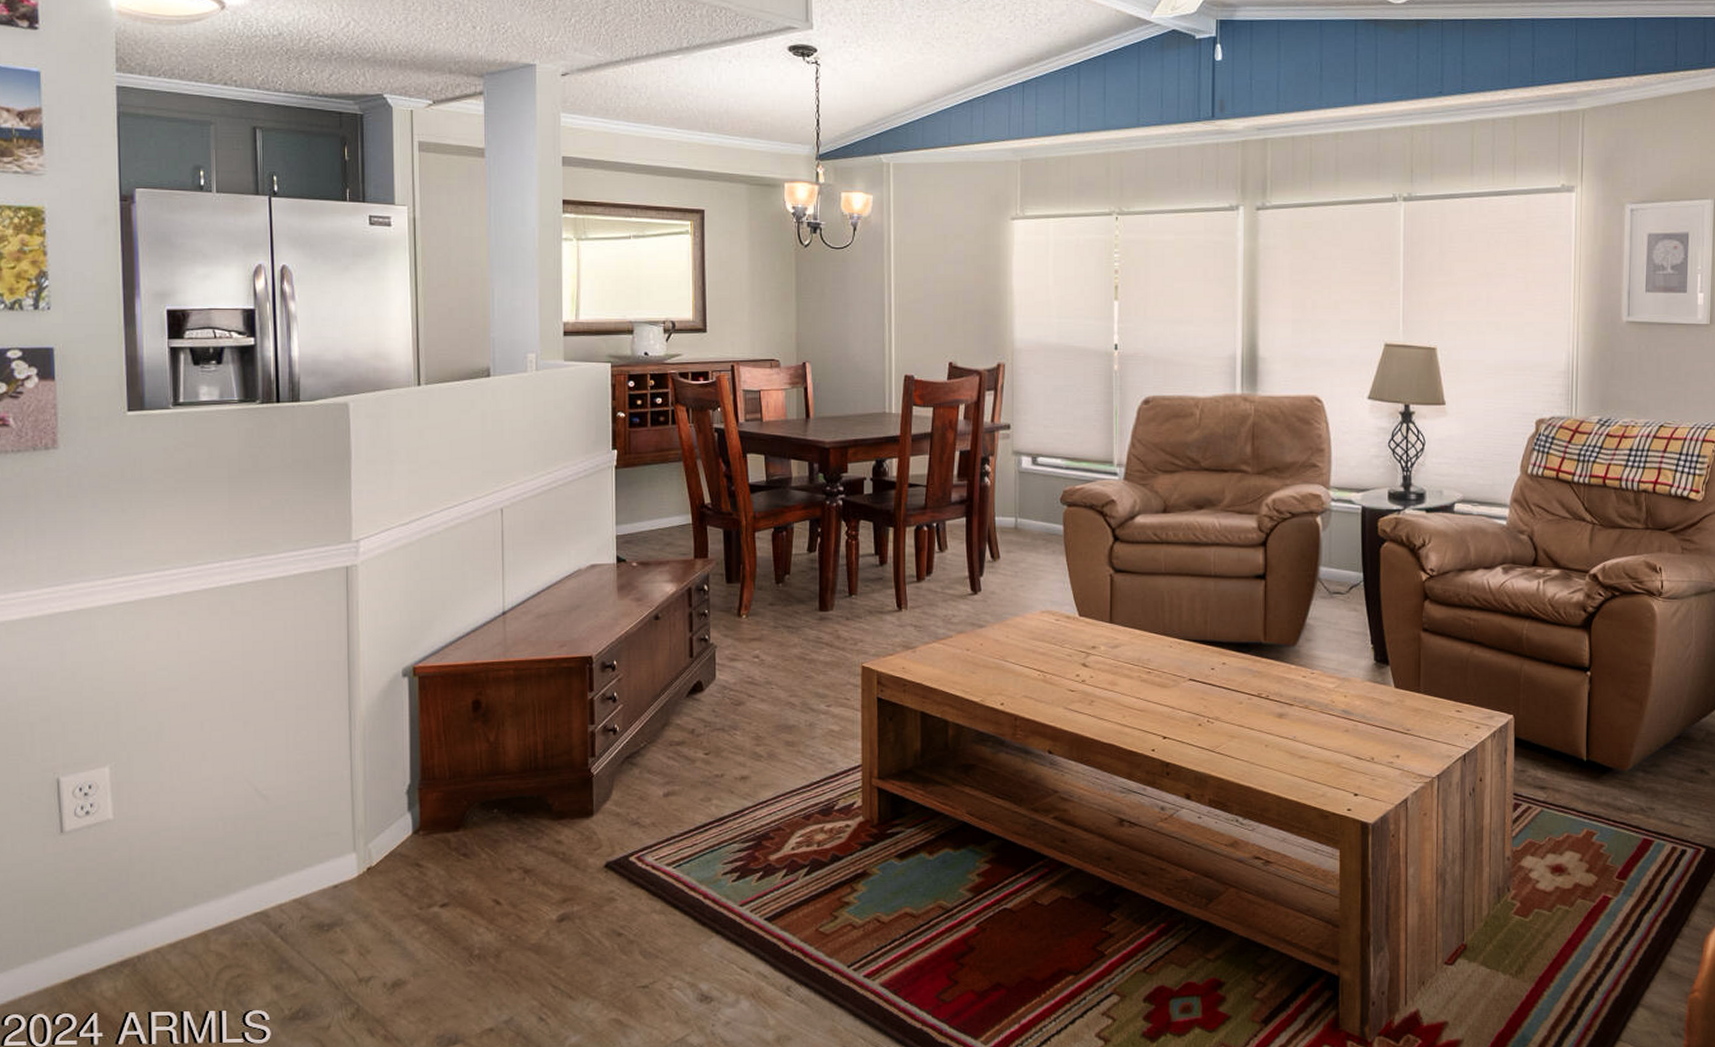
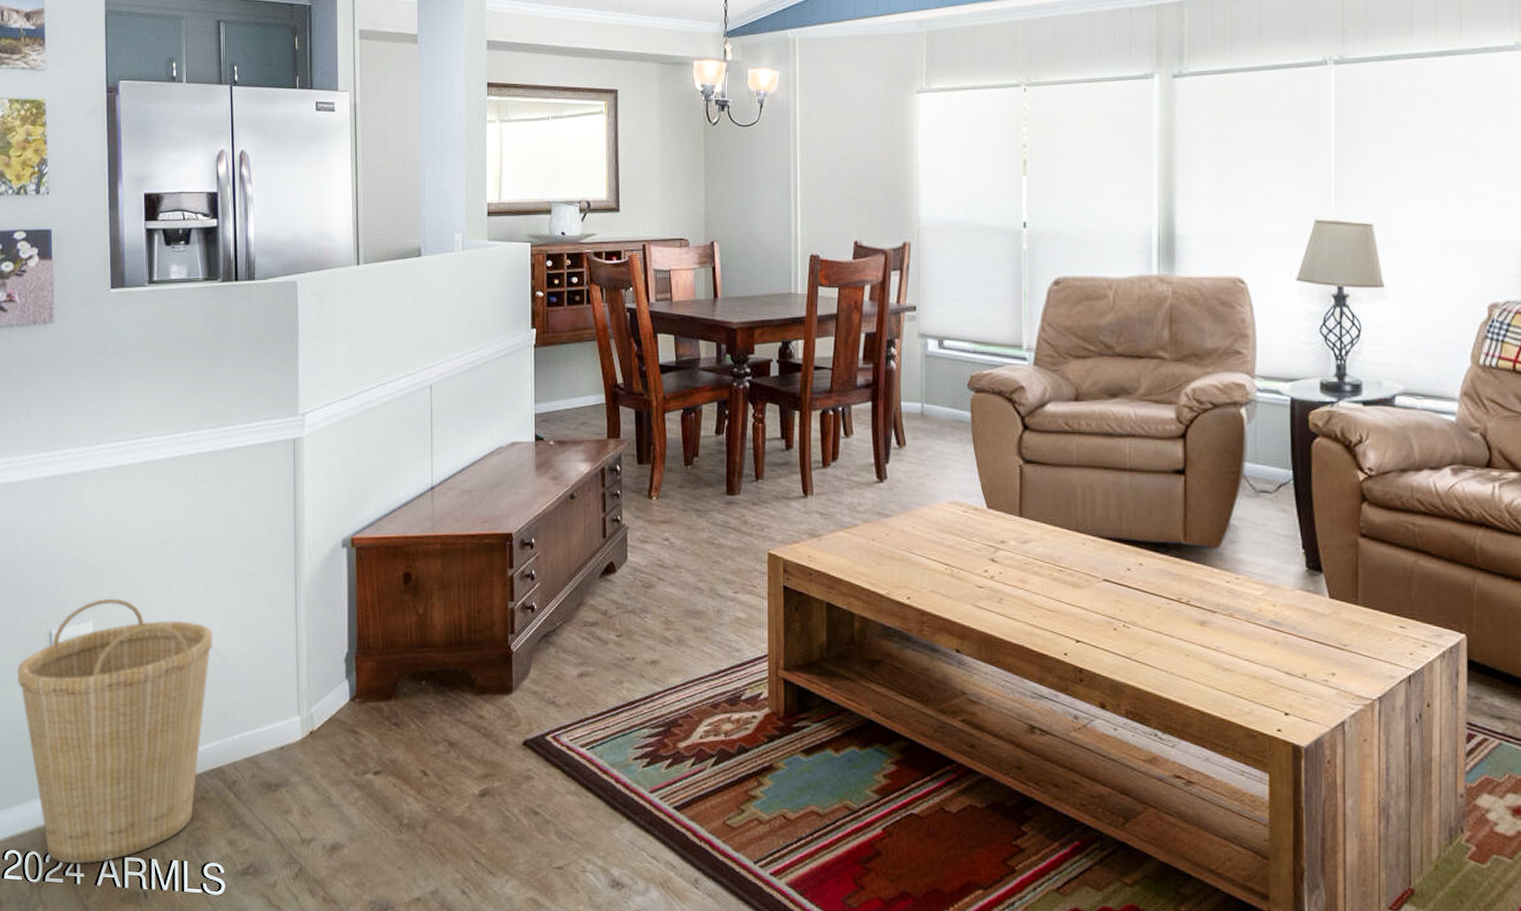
basket: none [17,740,255,1024] -> present [17,598,214,864]

